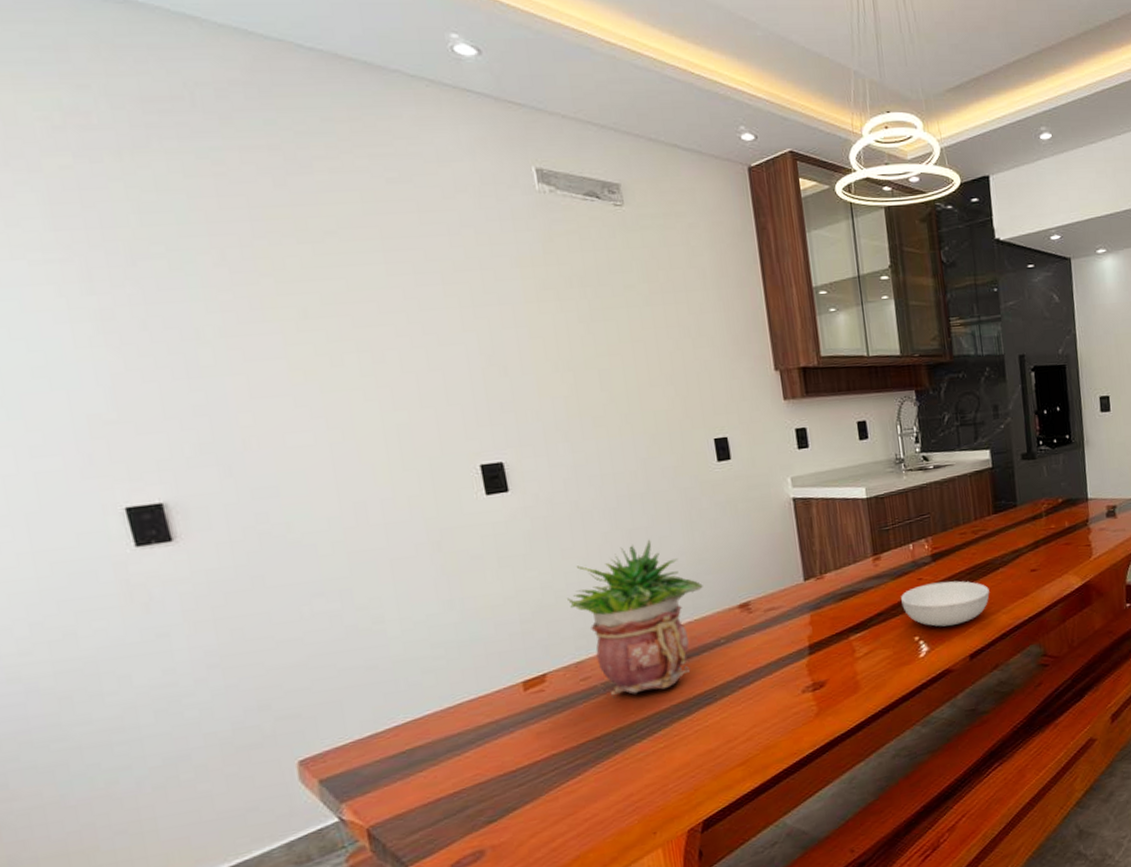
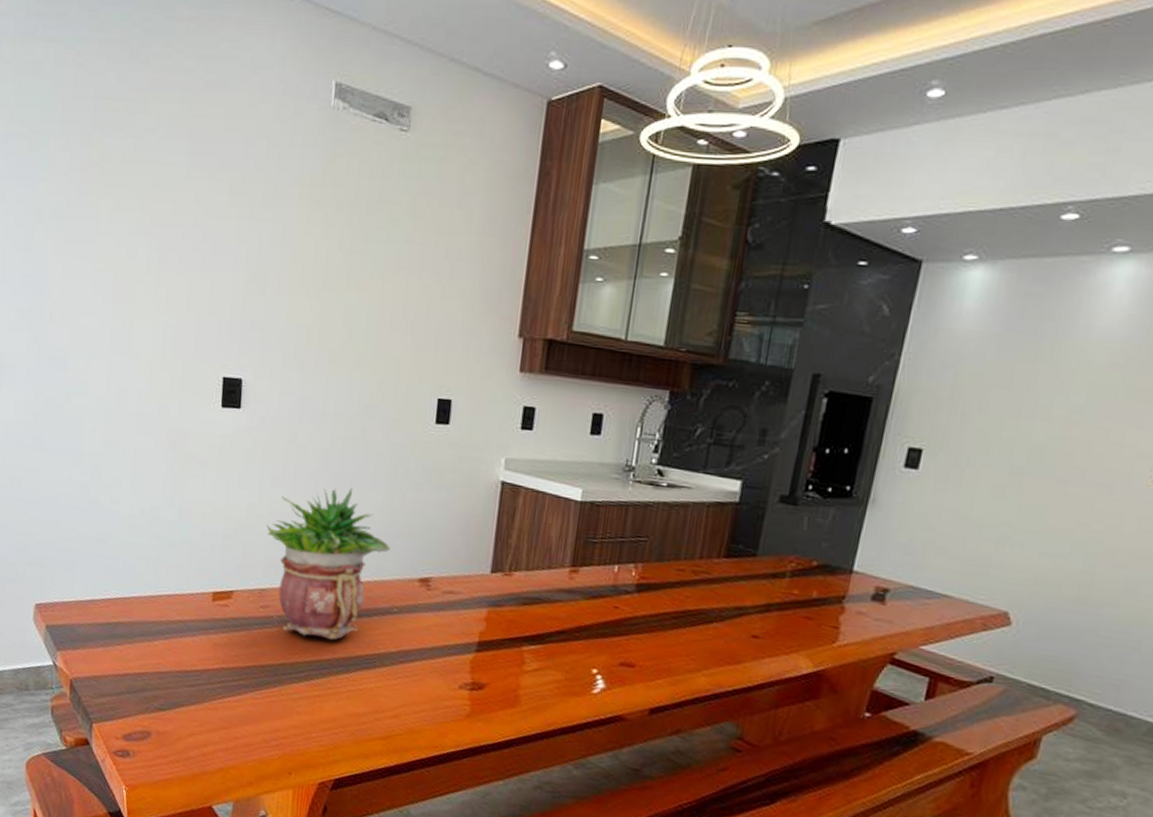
serving bowl: present [901,581,990,627] -> none [588,614,694,671]

